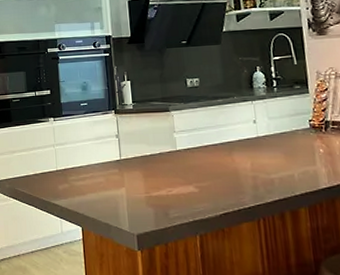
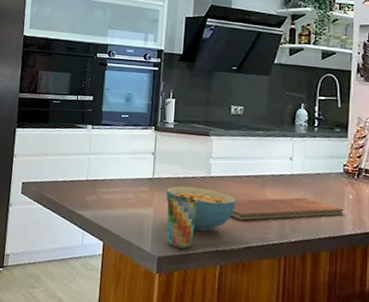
cereal bowl: none [135,162,206,205] -> present [165,186,236,232]
cup: none [138,172,170,224] -> present [166,195,197,250]
chopping board: none [203,158,317,188] -> present [231,197,344,220]

